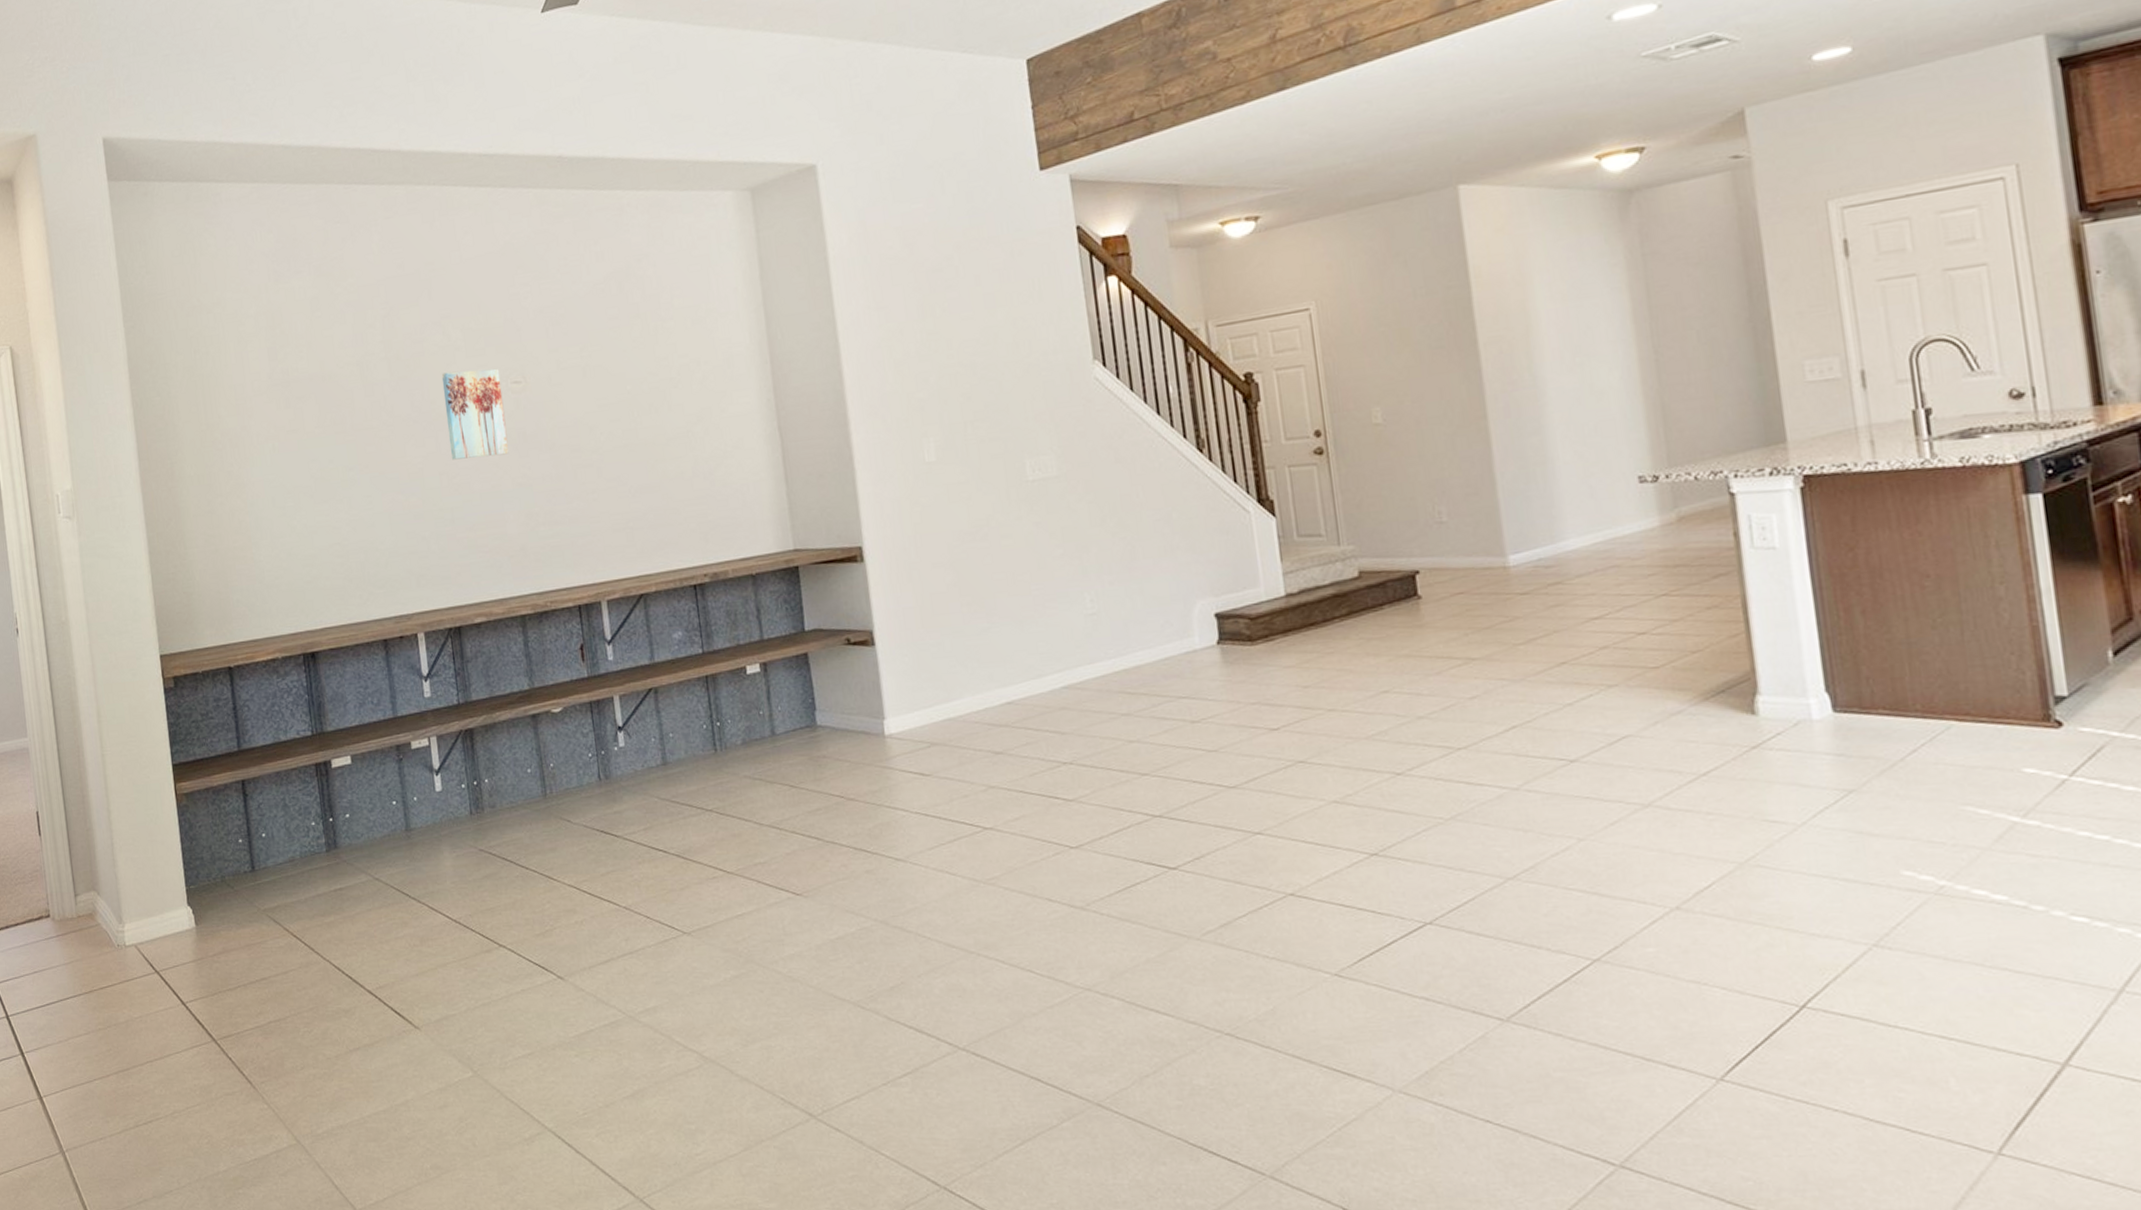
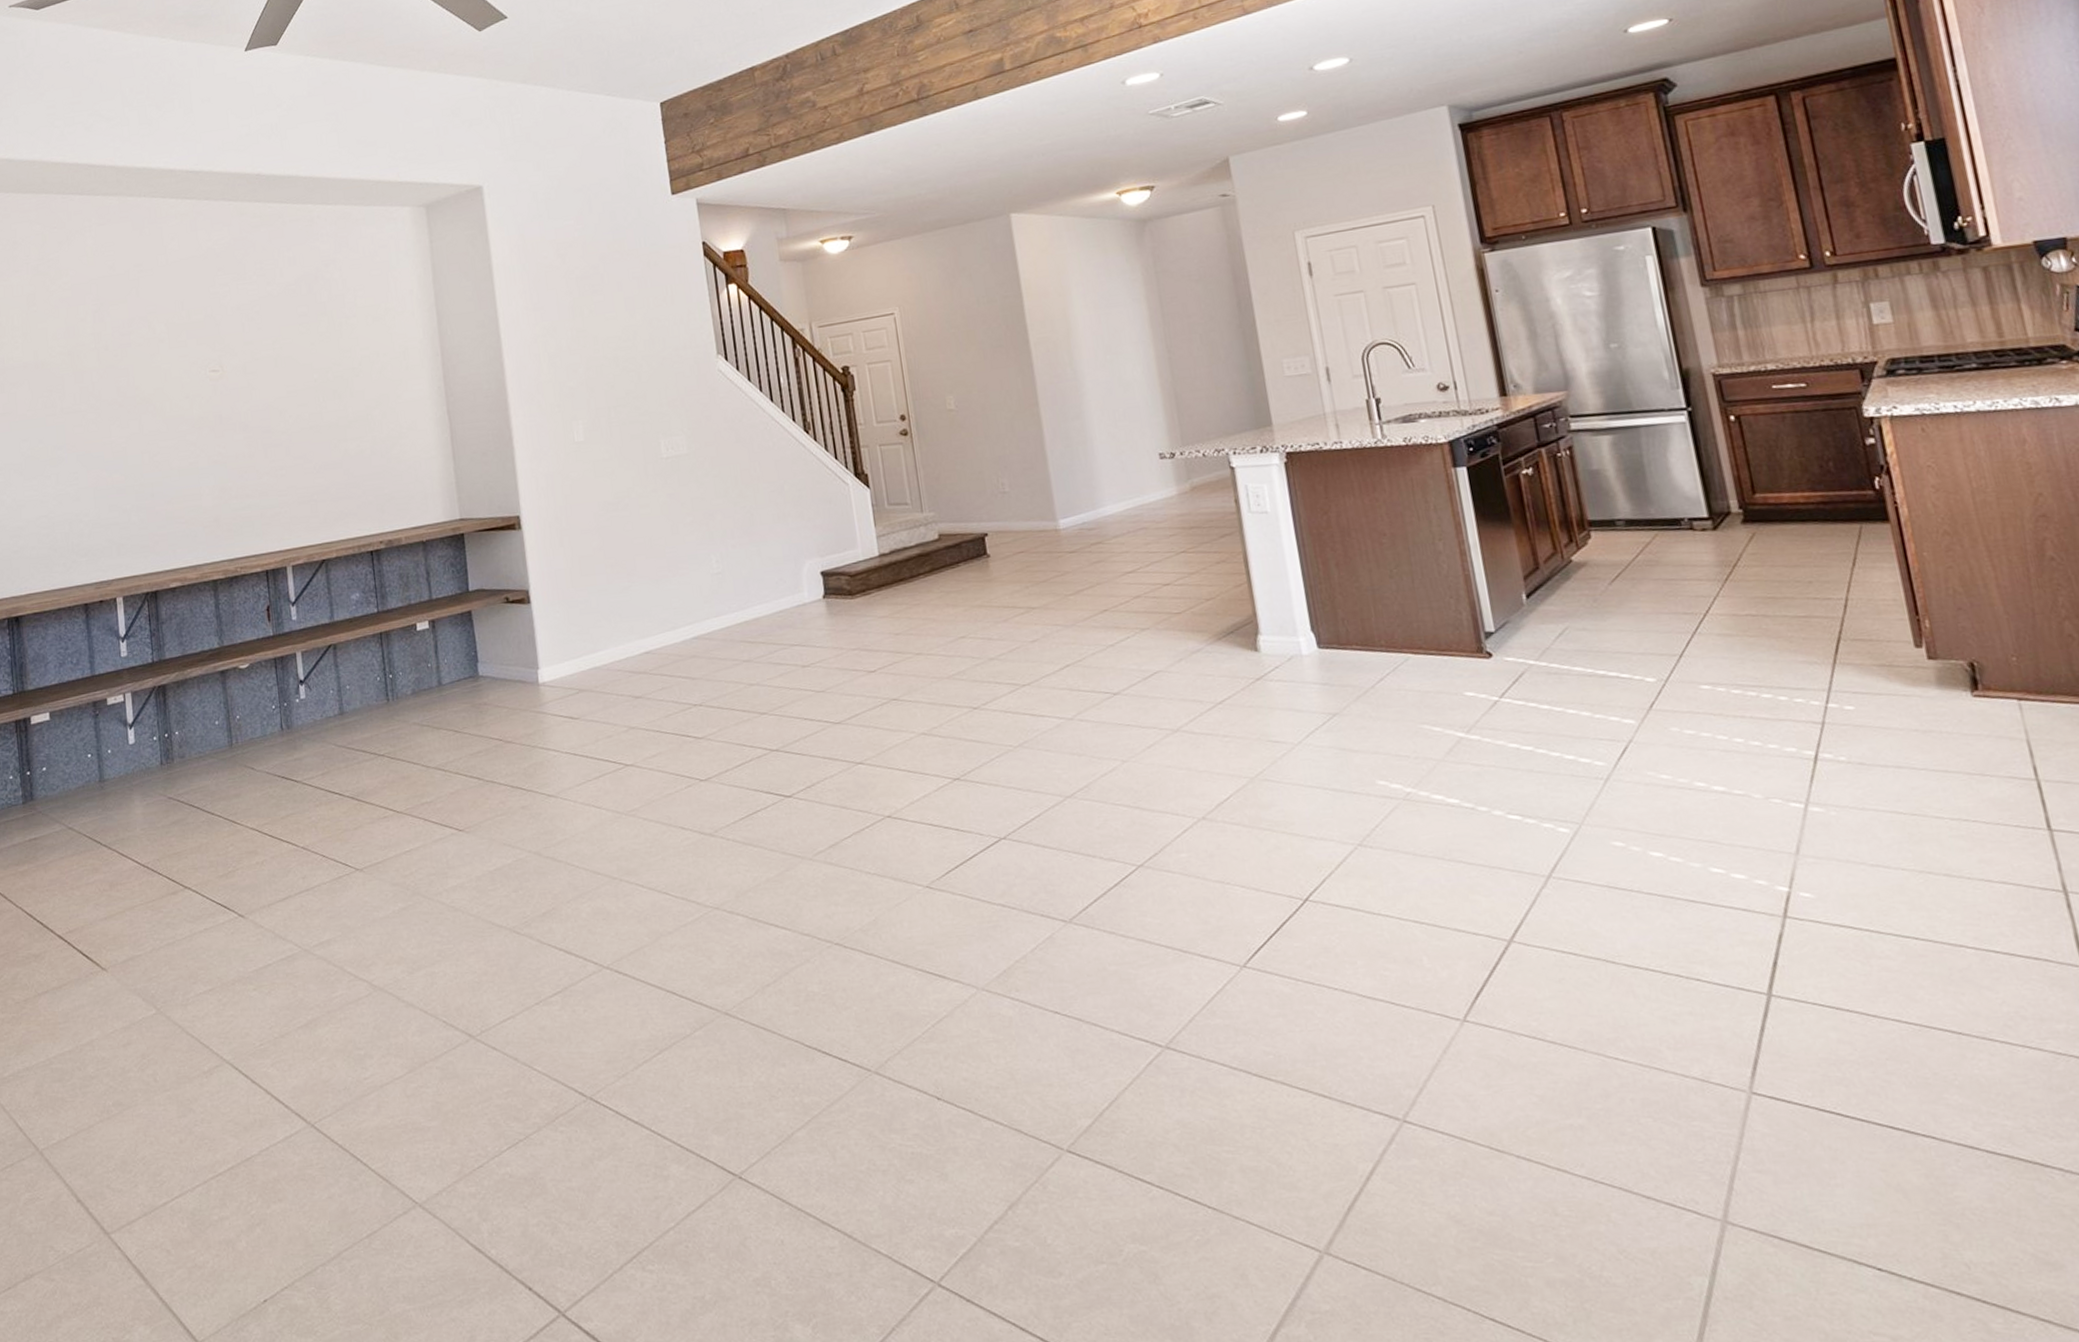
wall art: present [441,368,509,460] -> none [146,358,206,440]

